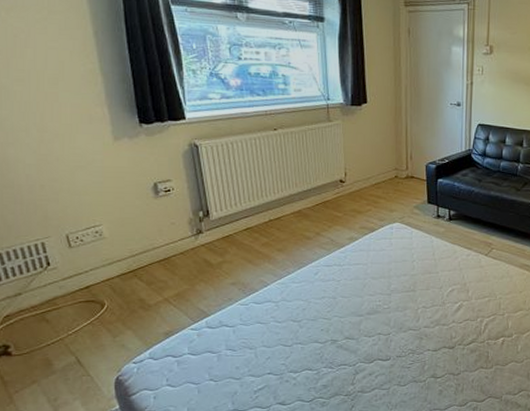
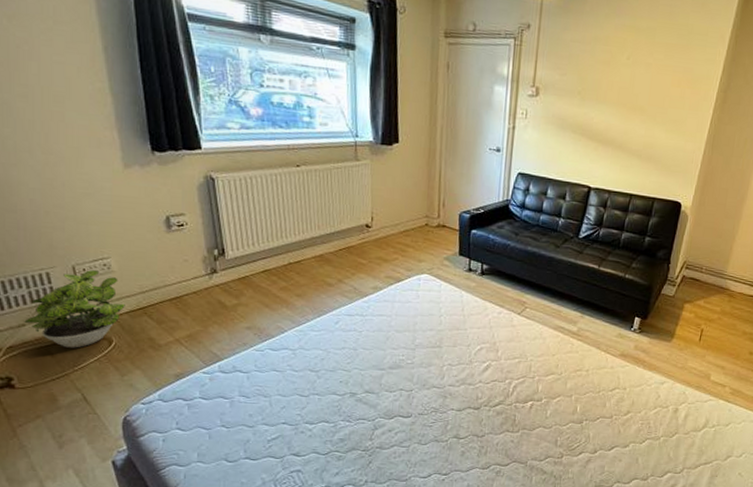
potted plant: none [21,237,116,313] -> present [24,269,125,348]

